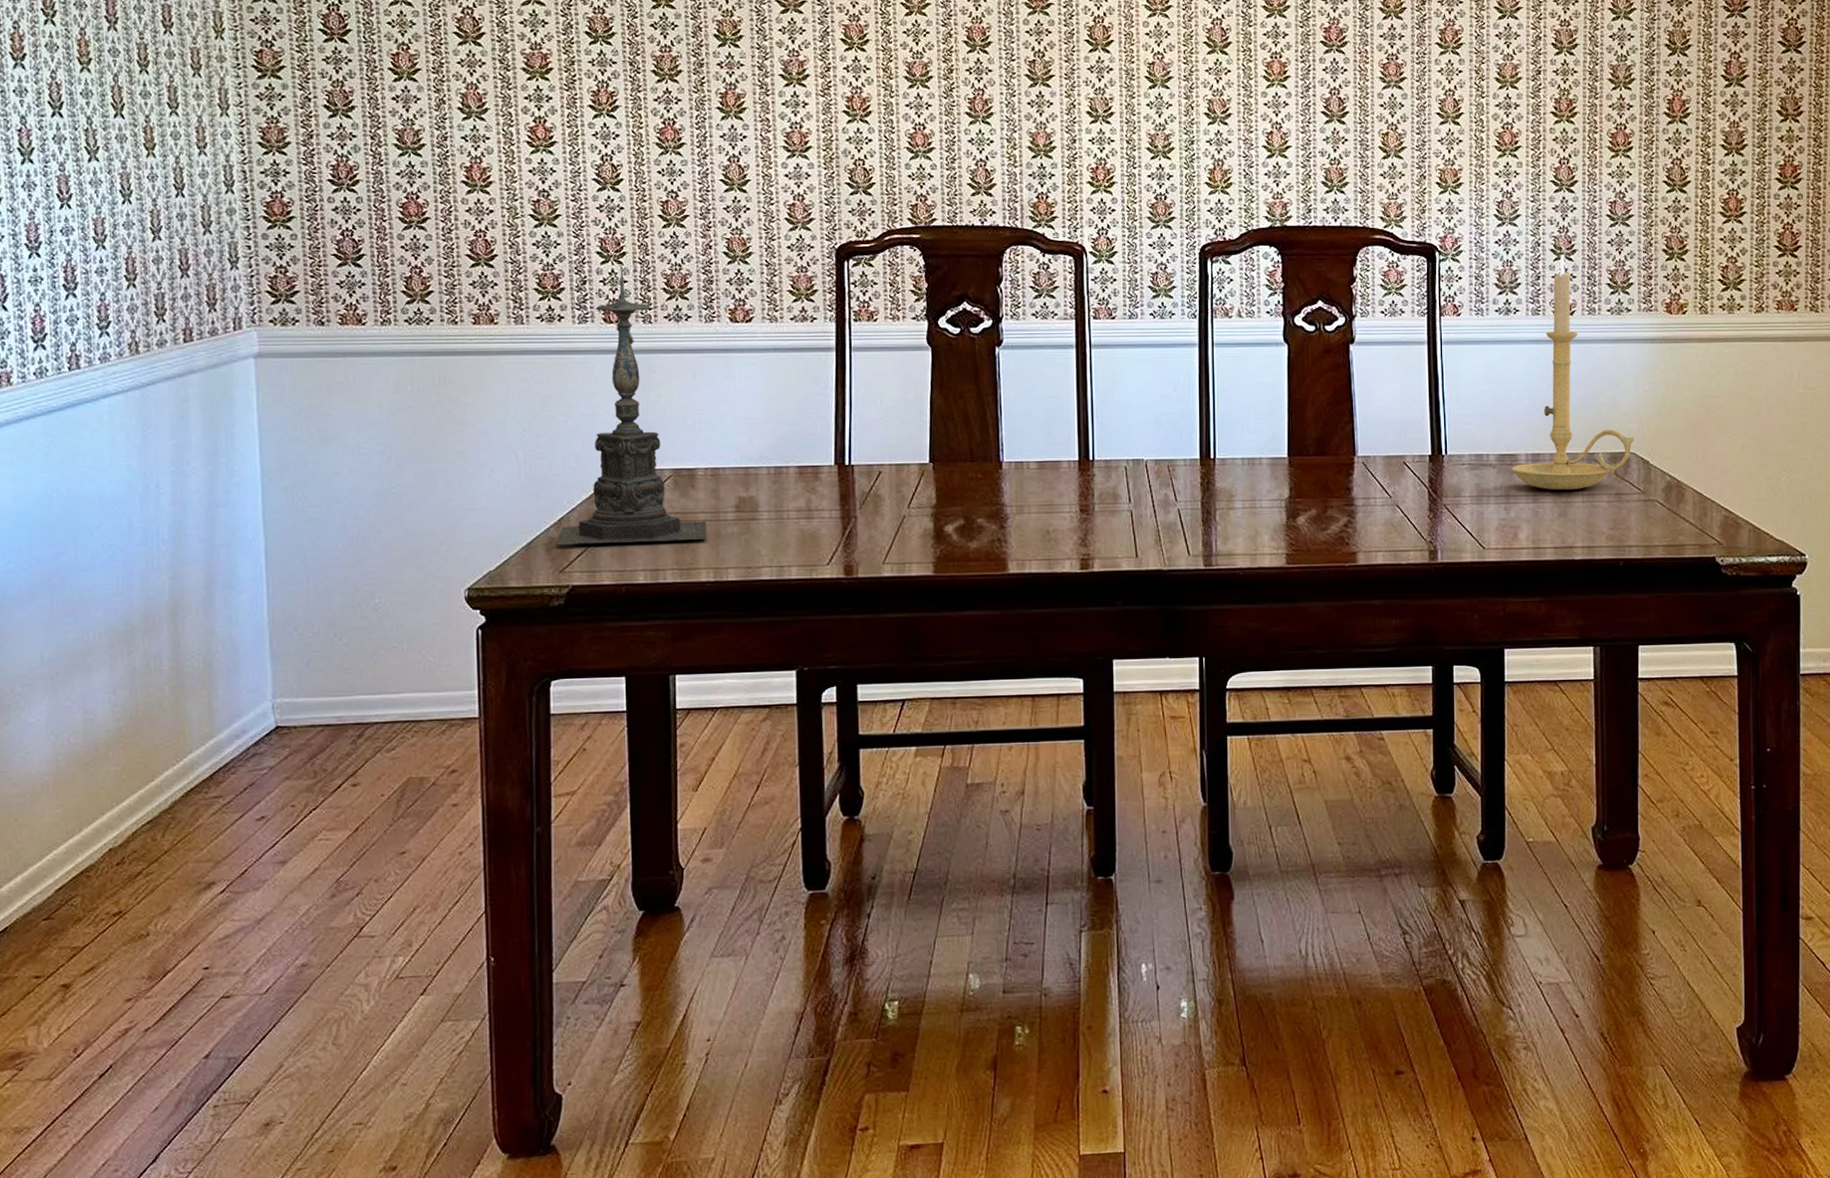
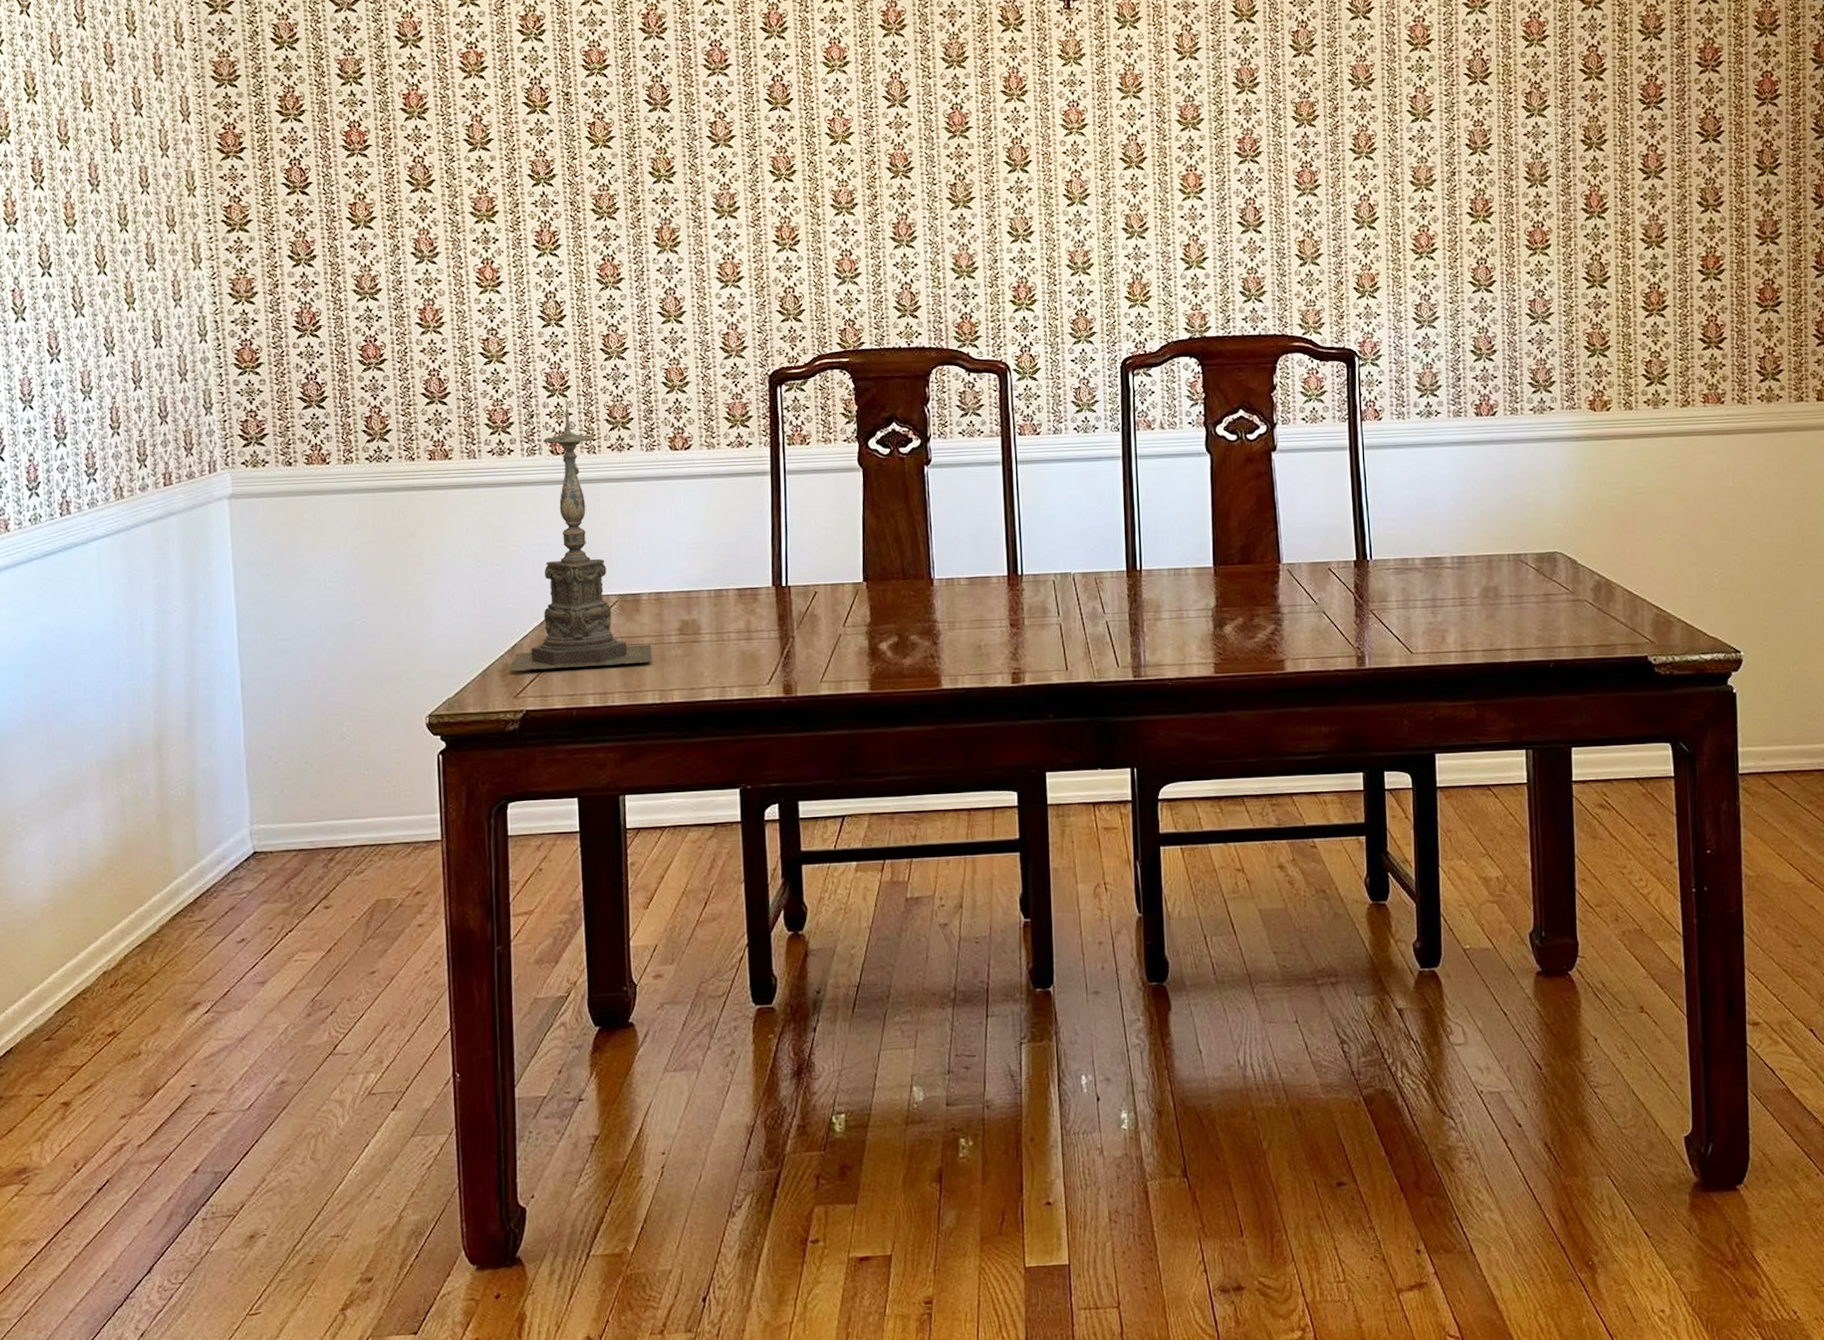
candle holder: present [1512,255,1634,491] -> none [1438,355,1561,593]

